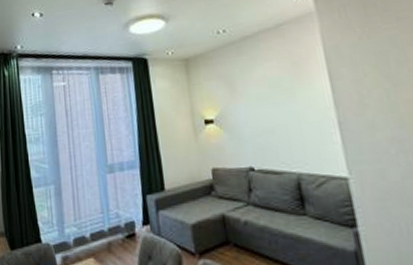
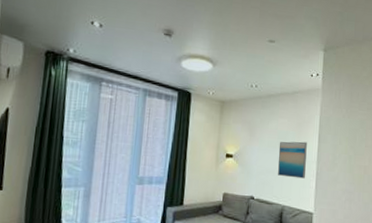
wall art: none [272,84,322,136] -> present [278,141,307,179]

